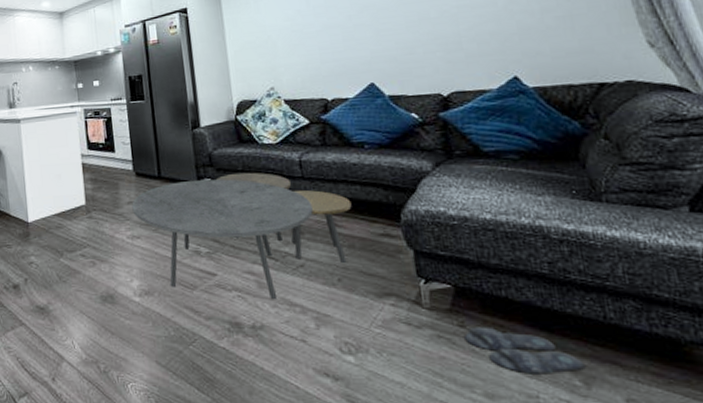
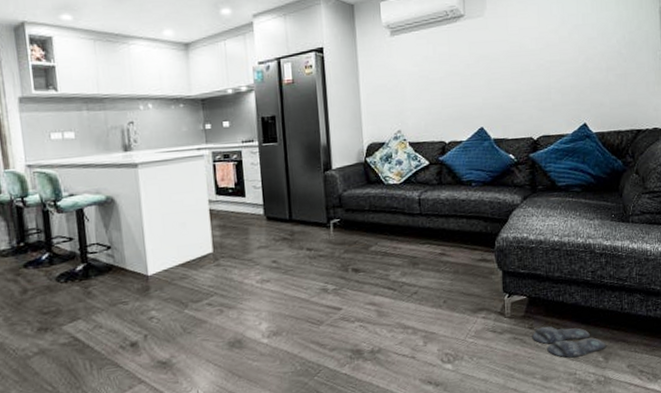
coffee table: present [131,172,352,300] -> none [262,211,459,326]

